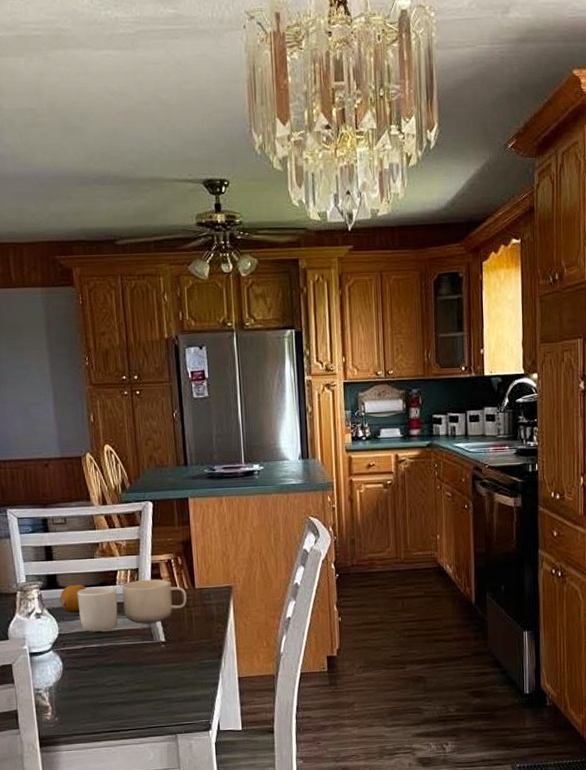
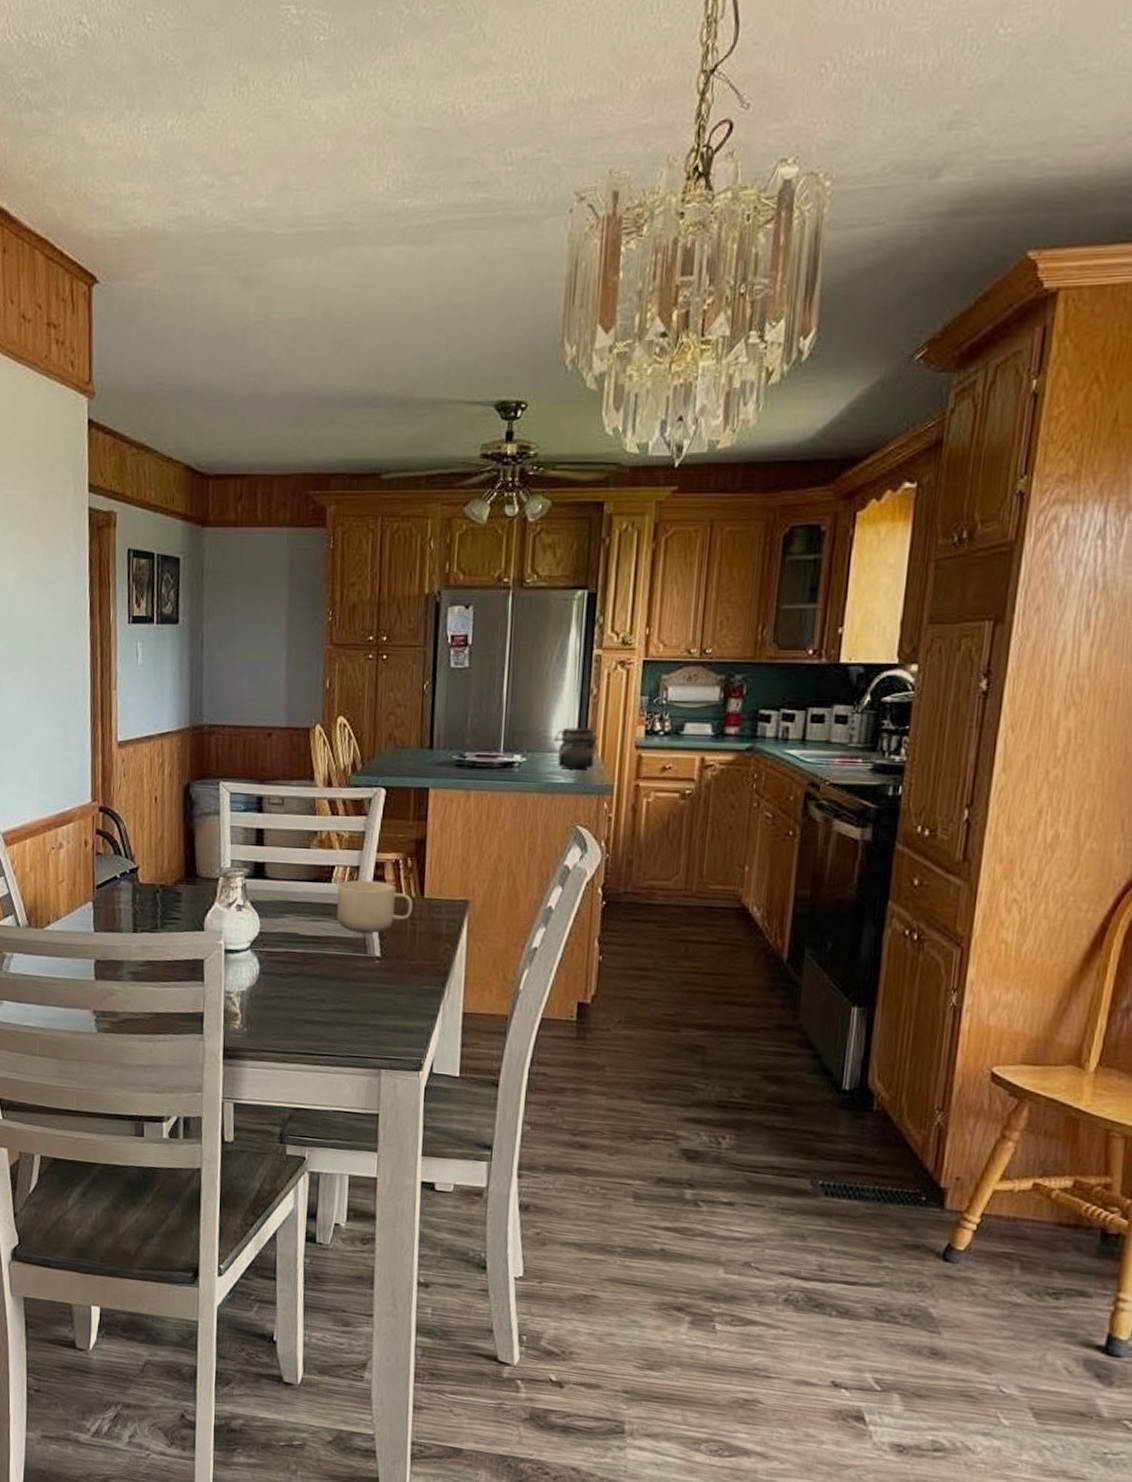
fruit: present [59,584,87,613] -> none [265,876,298,910]
mug: present [77,586,119,632] -> none [285,881,331,936]
jar: none [283,438,319,473] -> present [553,727,599,770]

